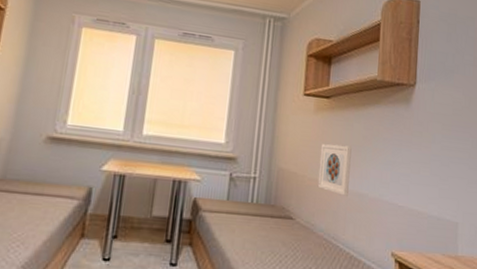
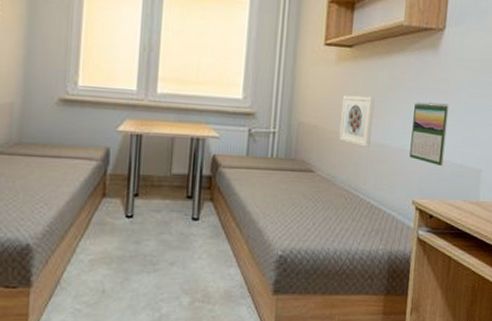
calendar: none [387,152,423,218] -> present [409,102,449,167]

